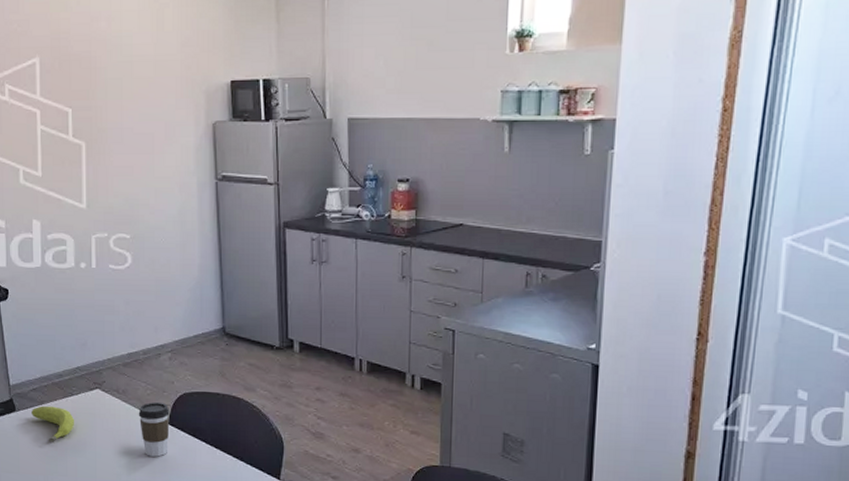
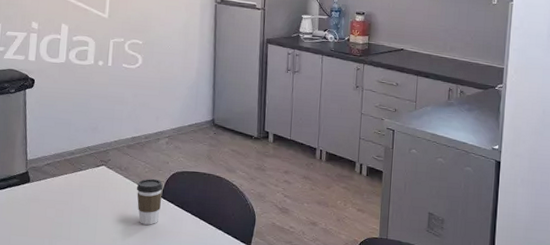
fruit: present [32,405,75,442] -> none [44,178,81,210]

